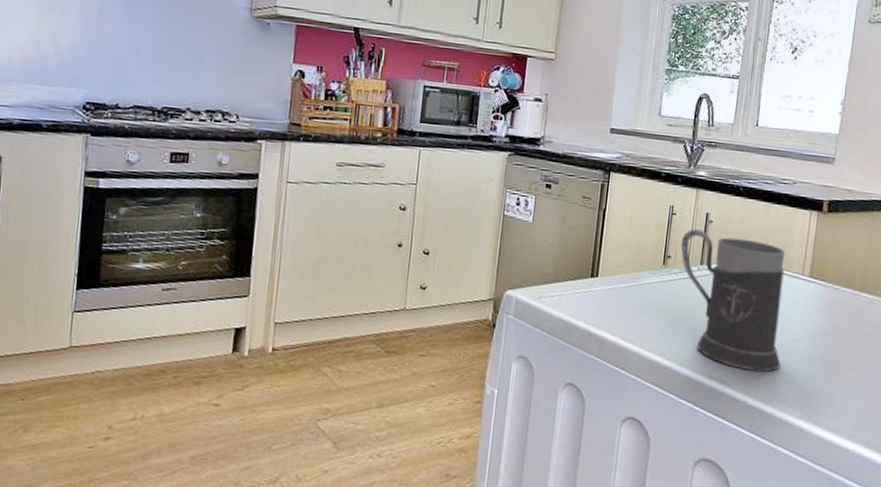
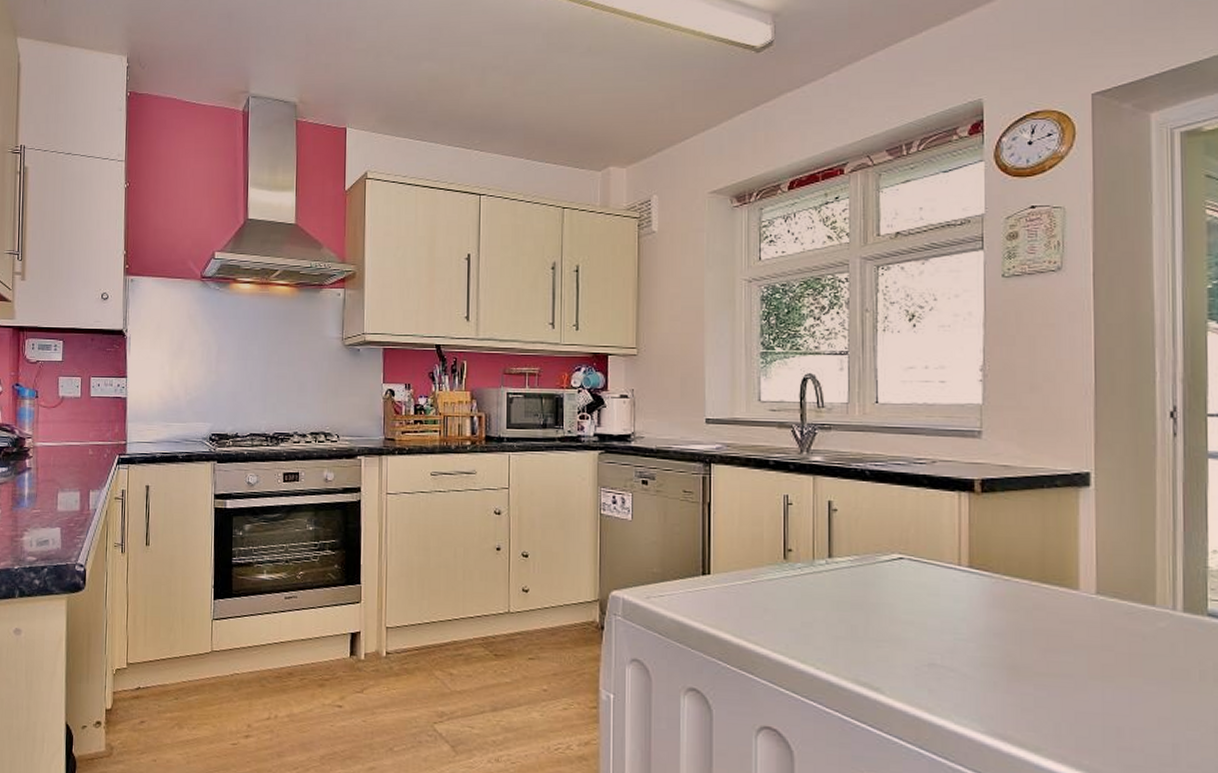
mug: present [680,229,785,372] -> none [802,519,946,677]

